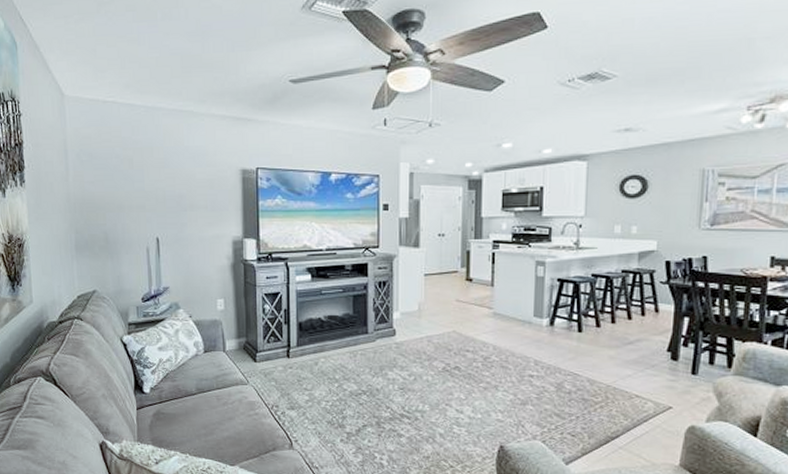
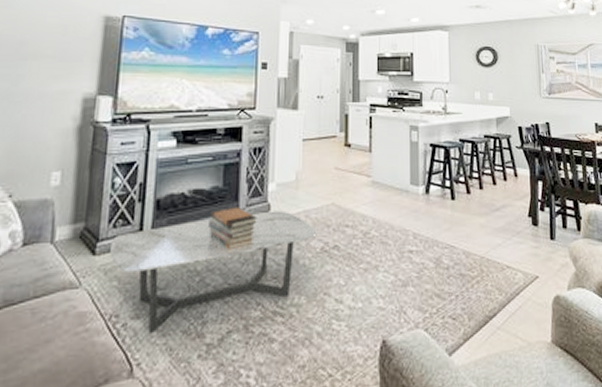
coffee table: none [267,335,439,420] -> present [110,210,317,333]
book stack: none [343,329,384,365] -> present [208,205,257,251]

